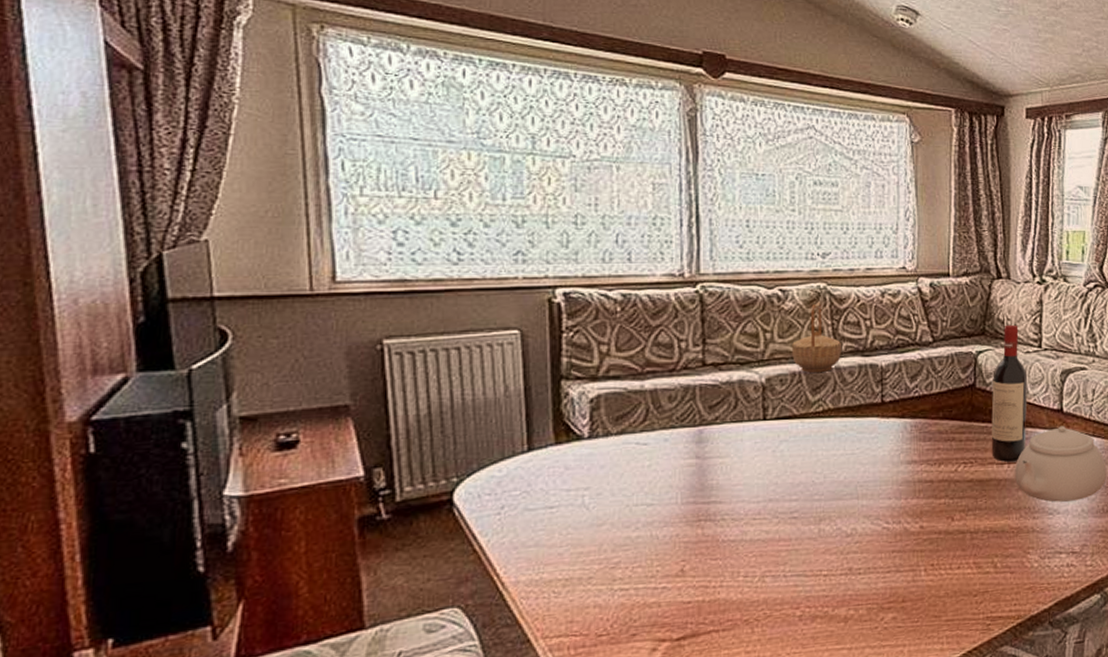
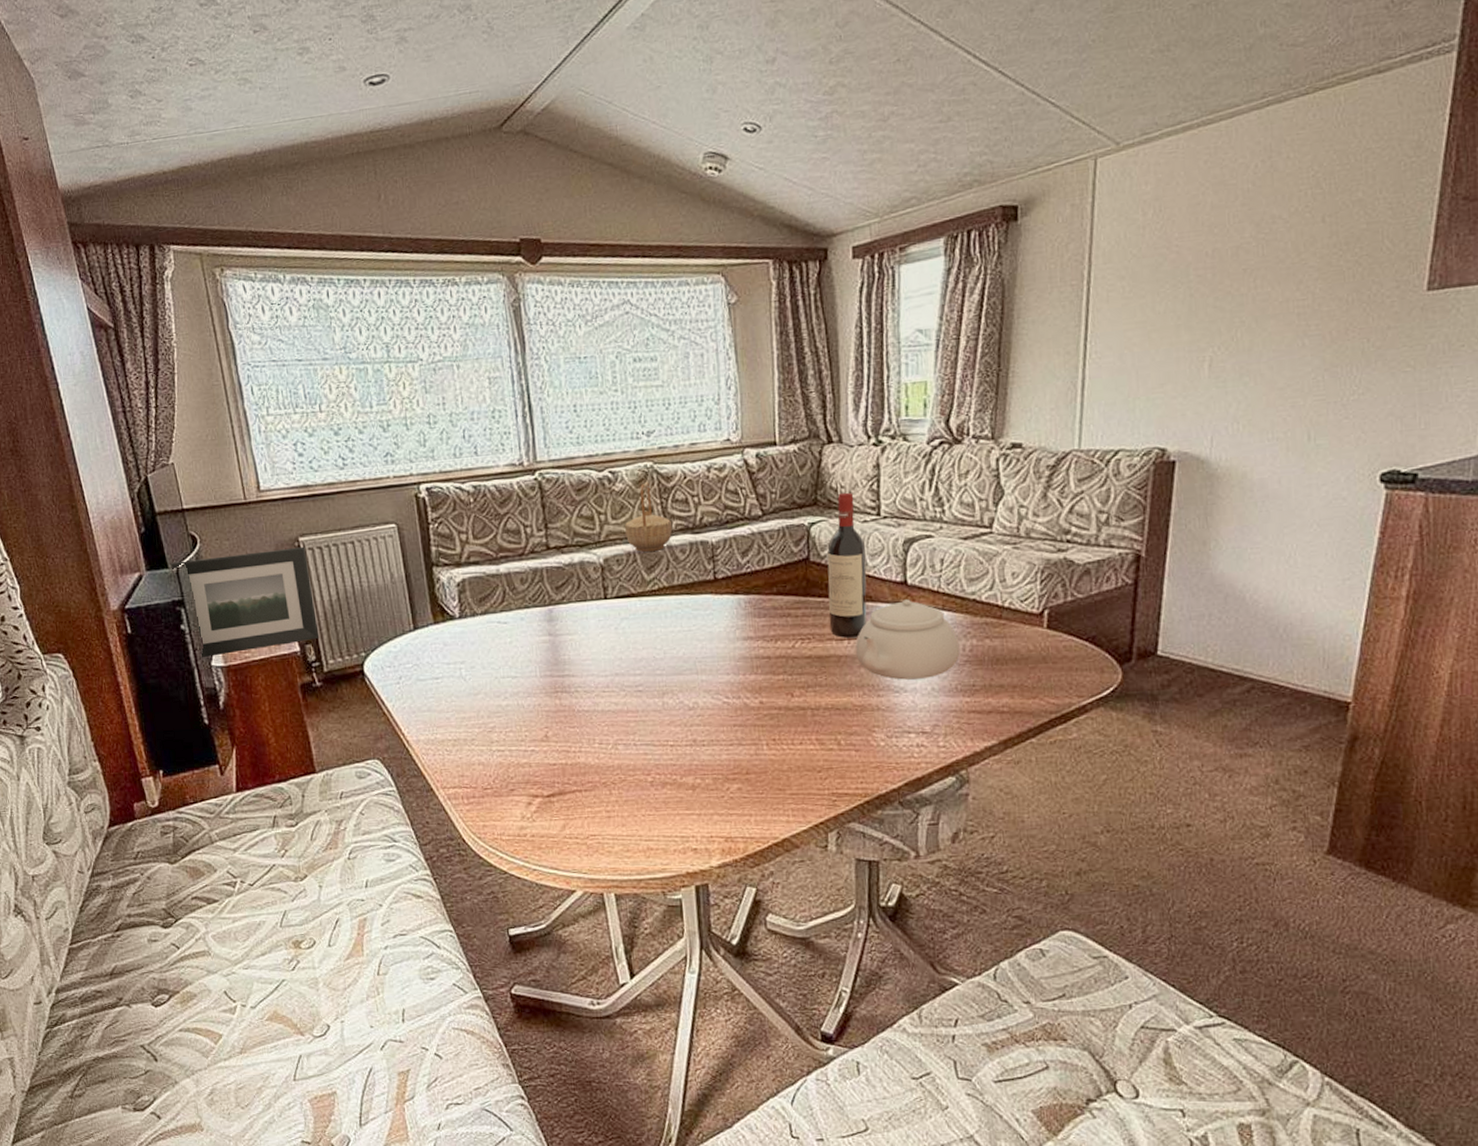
picture frame: none [179,350,396,486] -> present [171,546,320,659]

